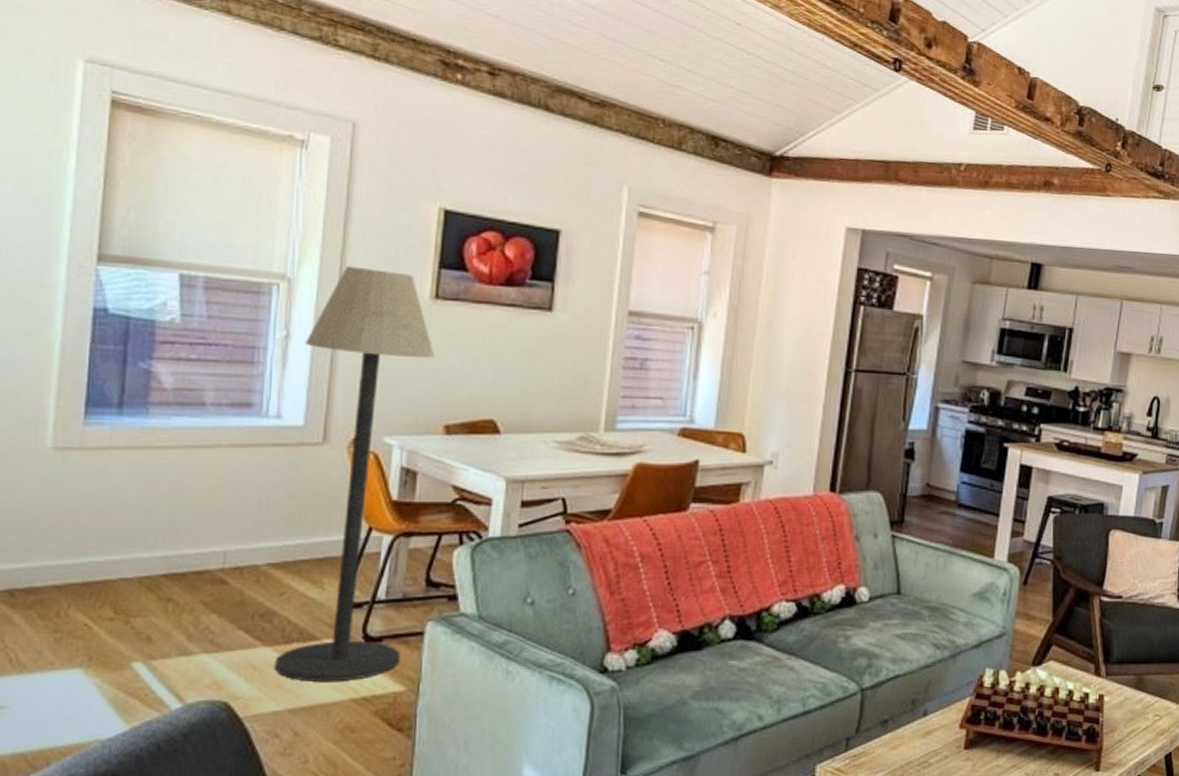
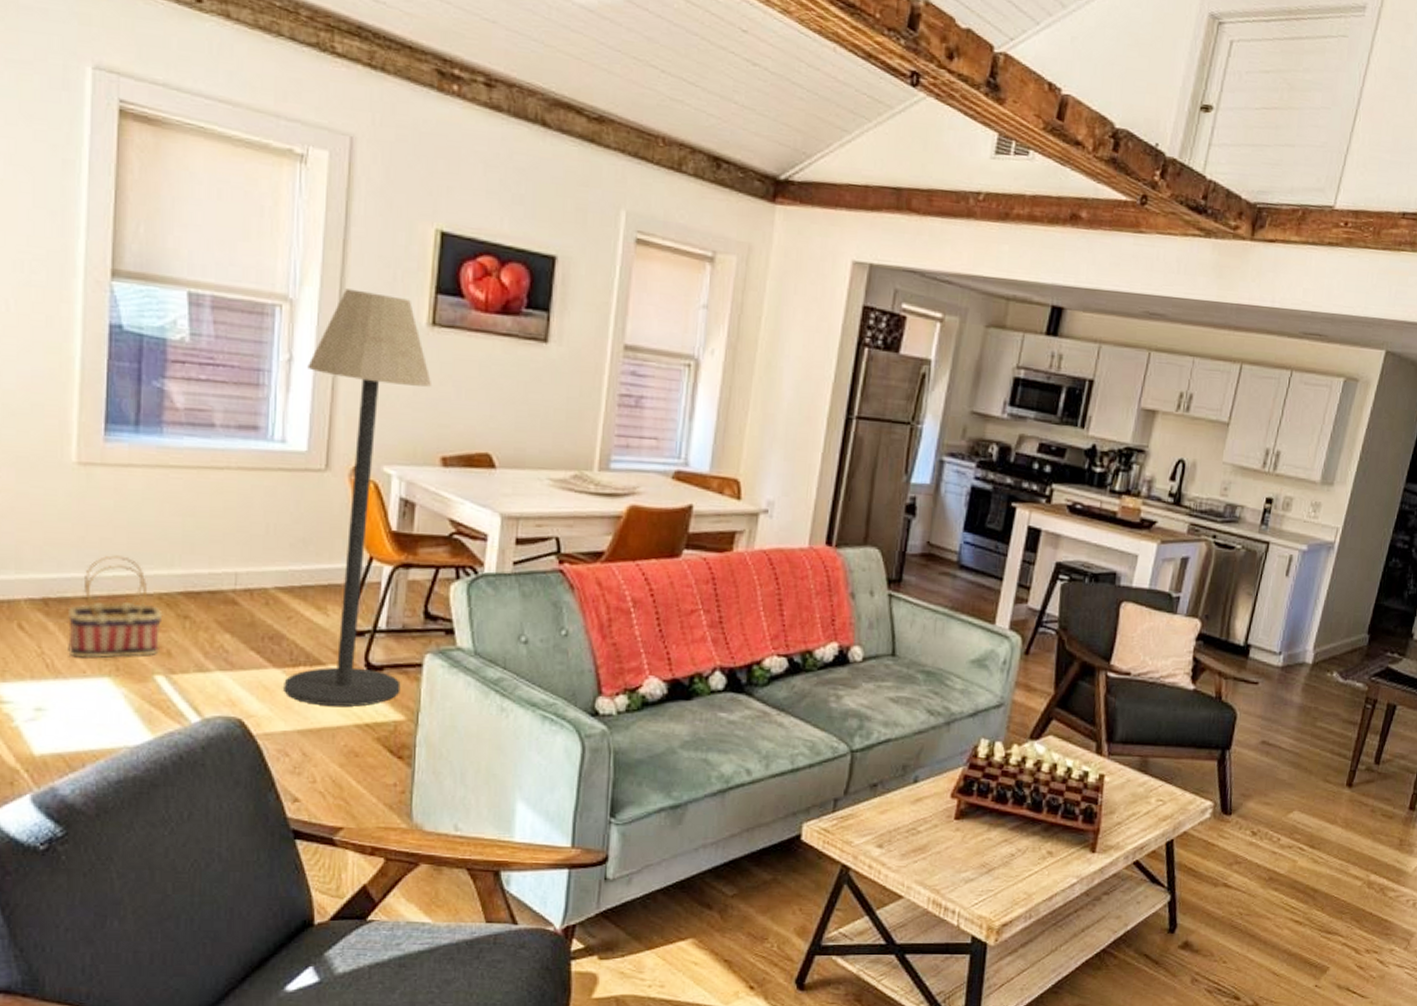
basket: none [35,541,143,650] -> present [67,555,163,658]

